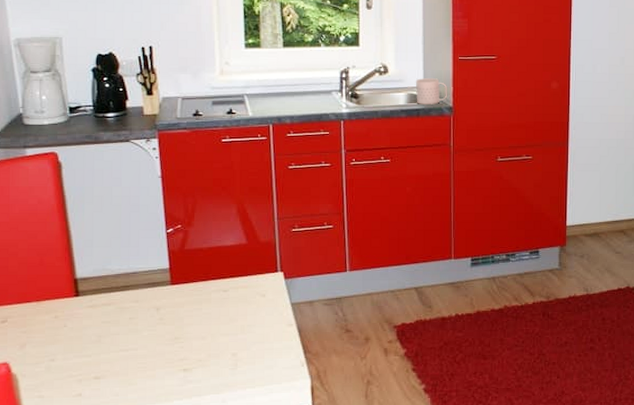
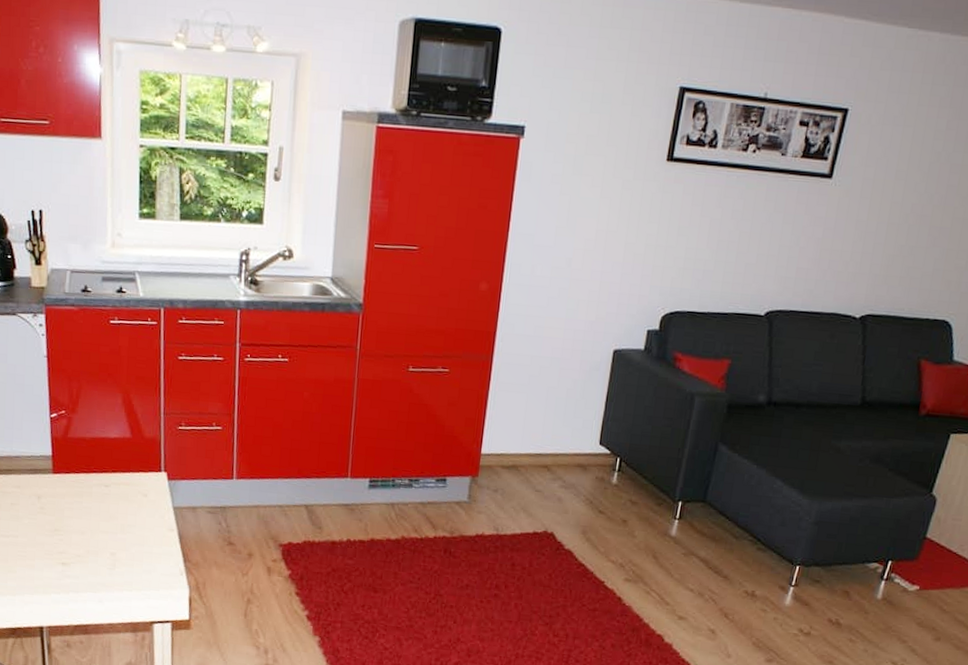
mug: present [415,78,448,106] -> none [322,267,359,300]

